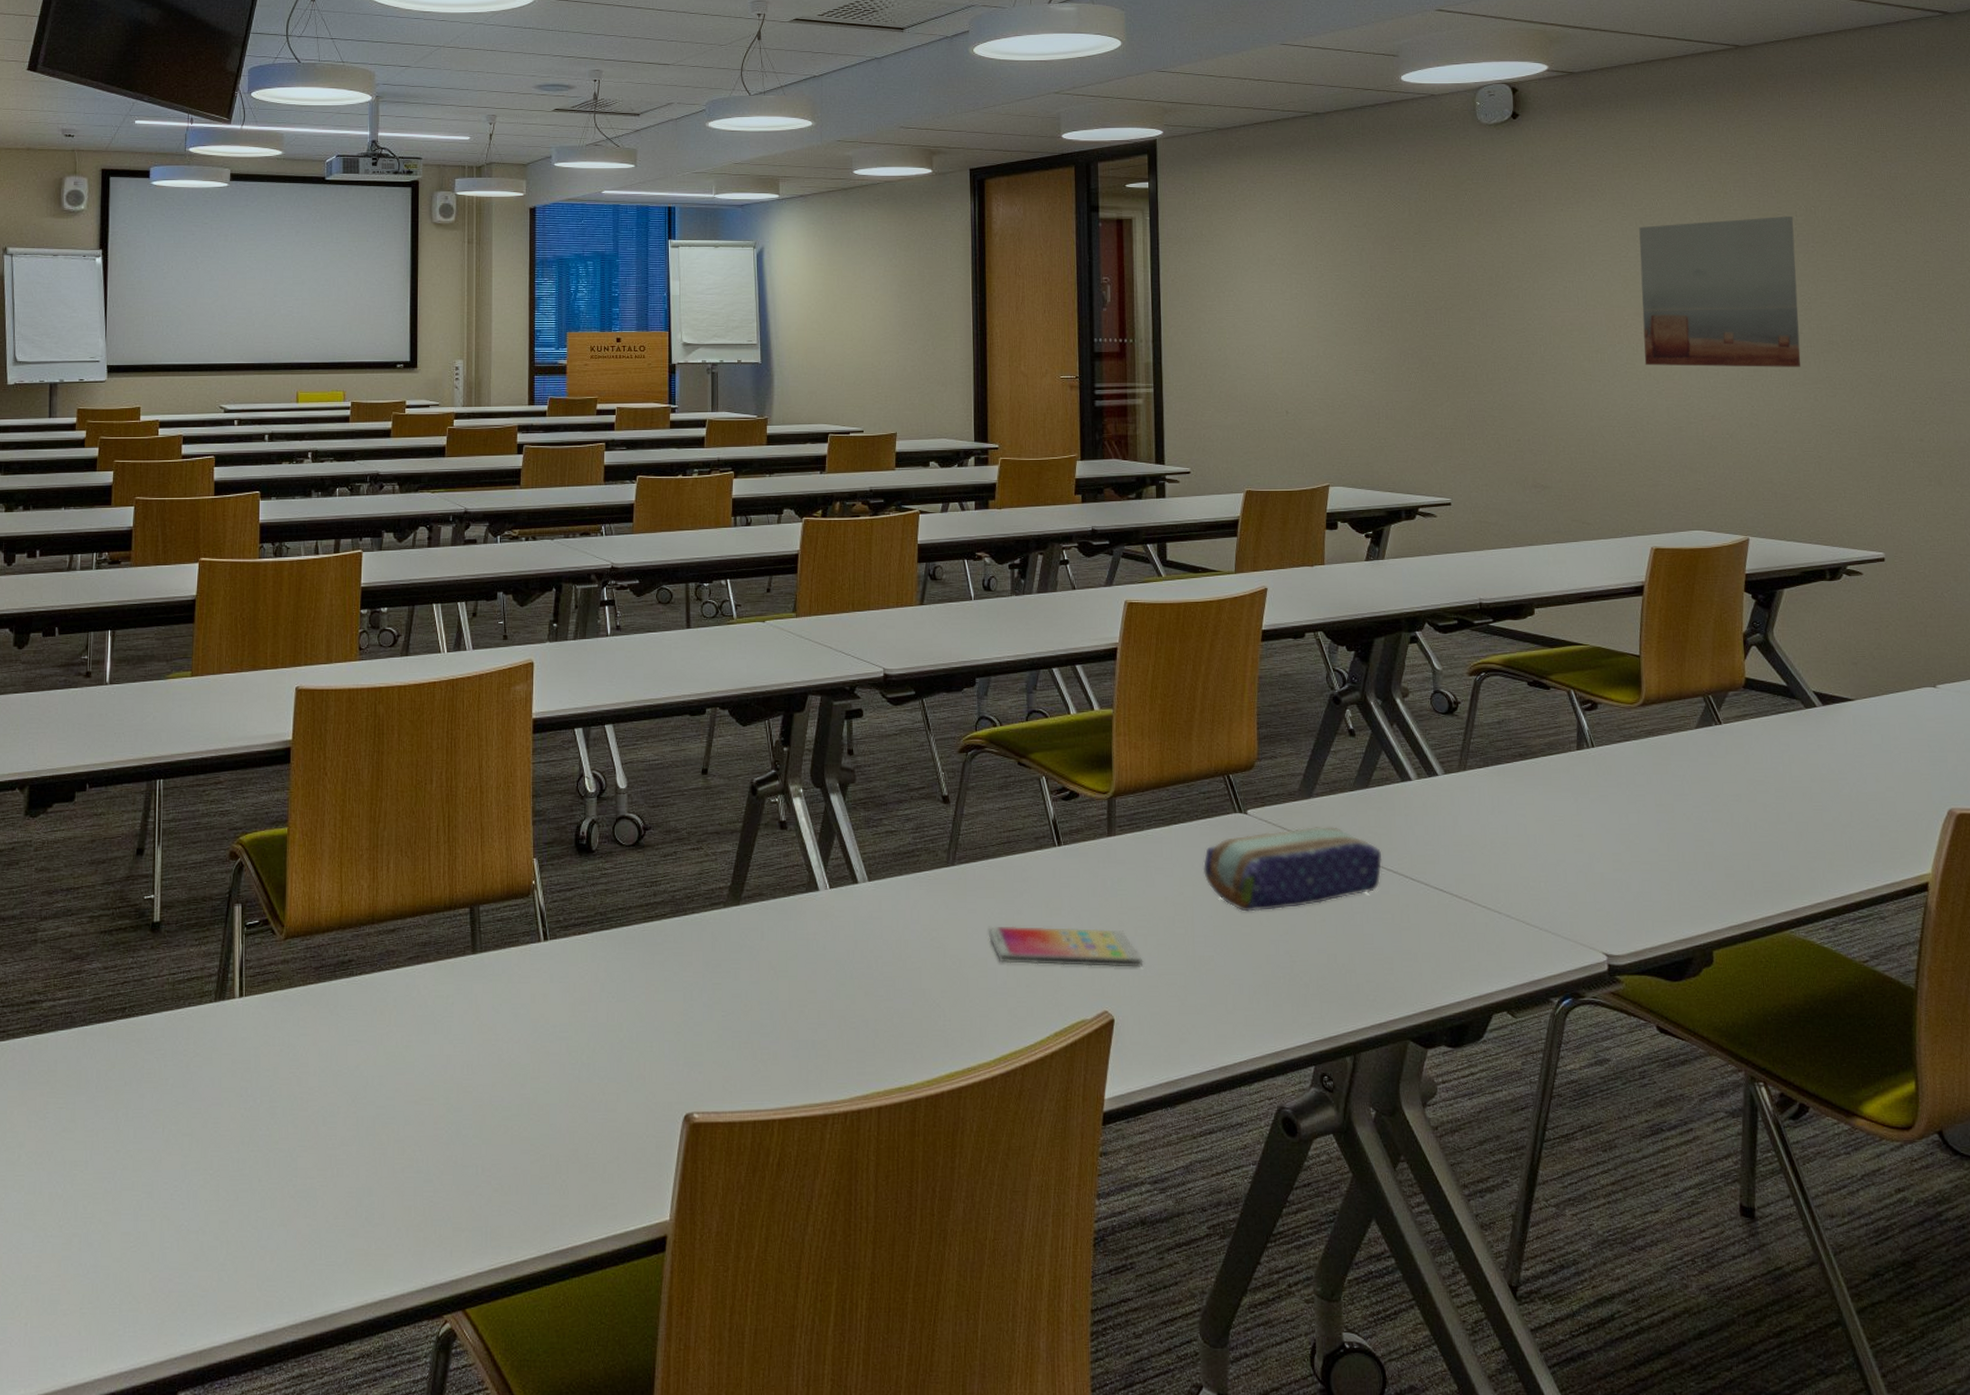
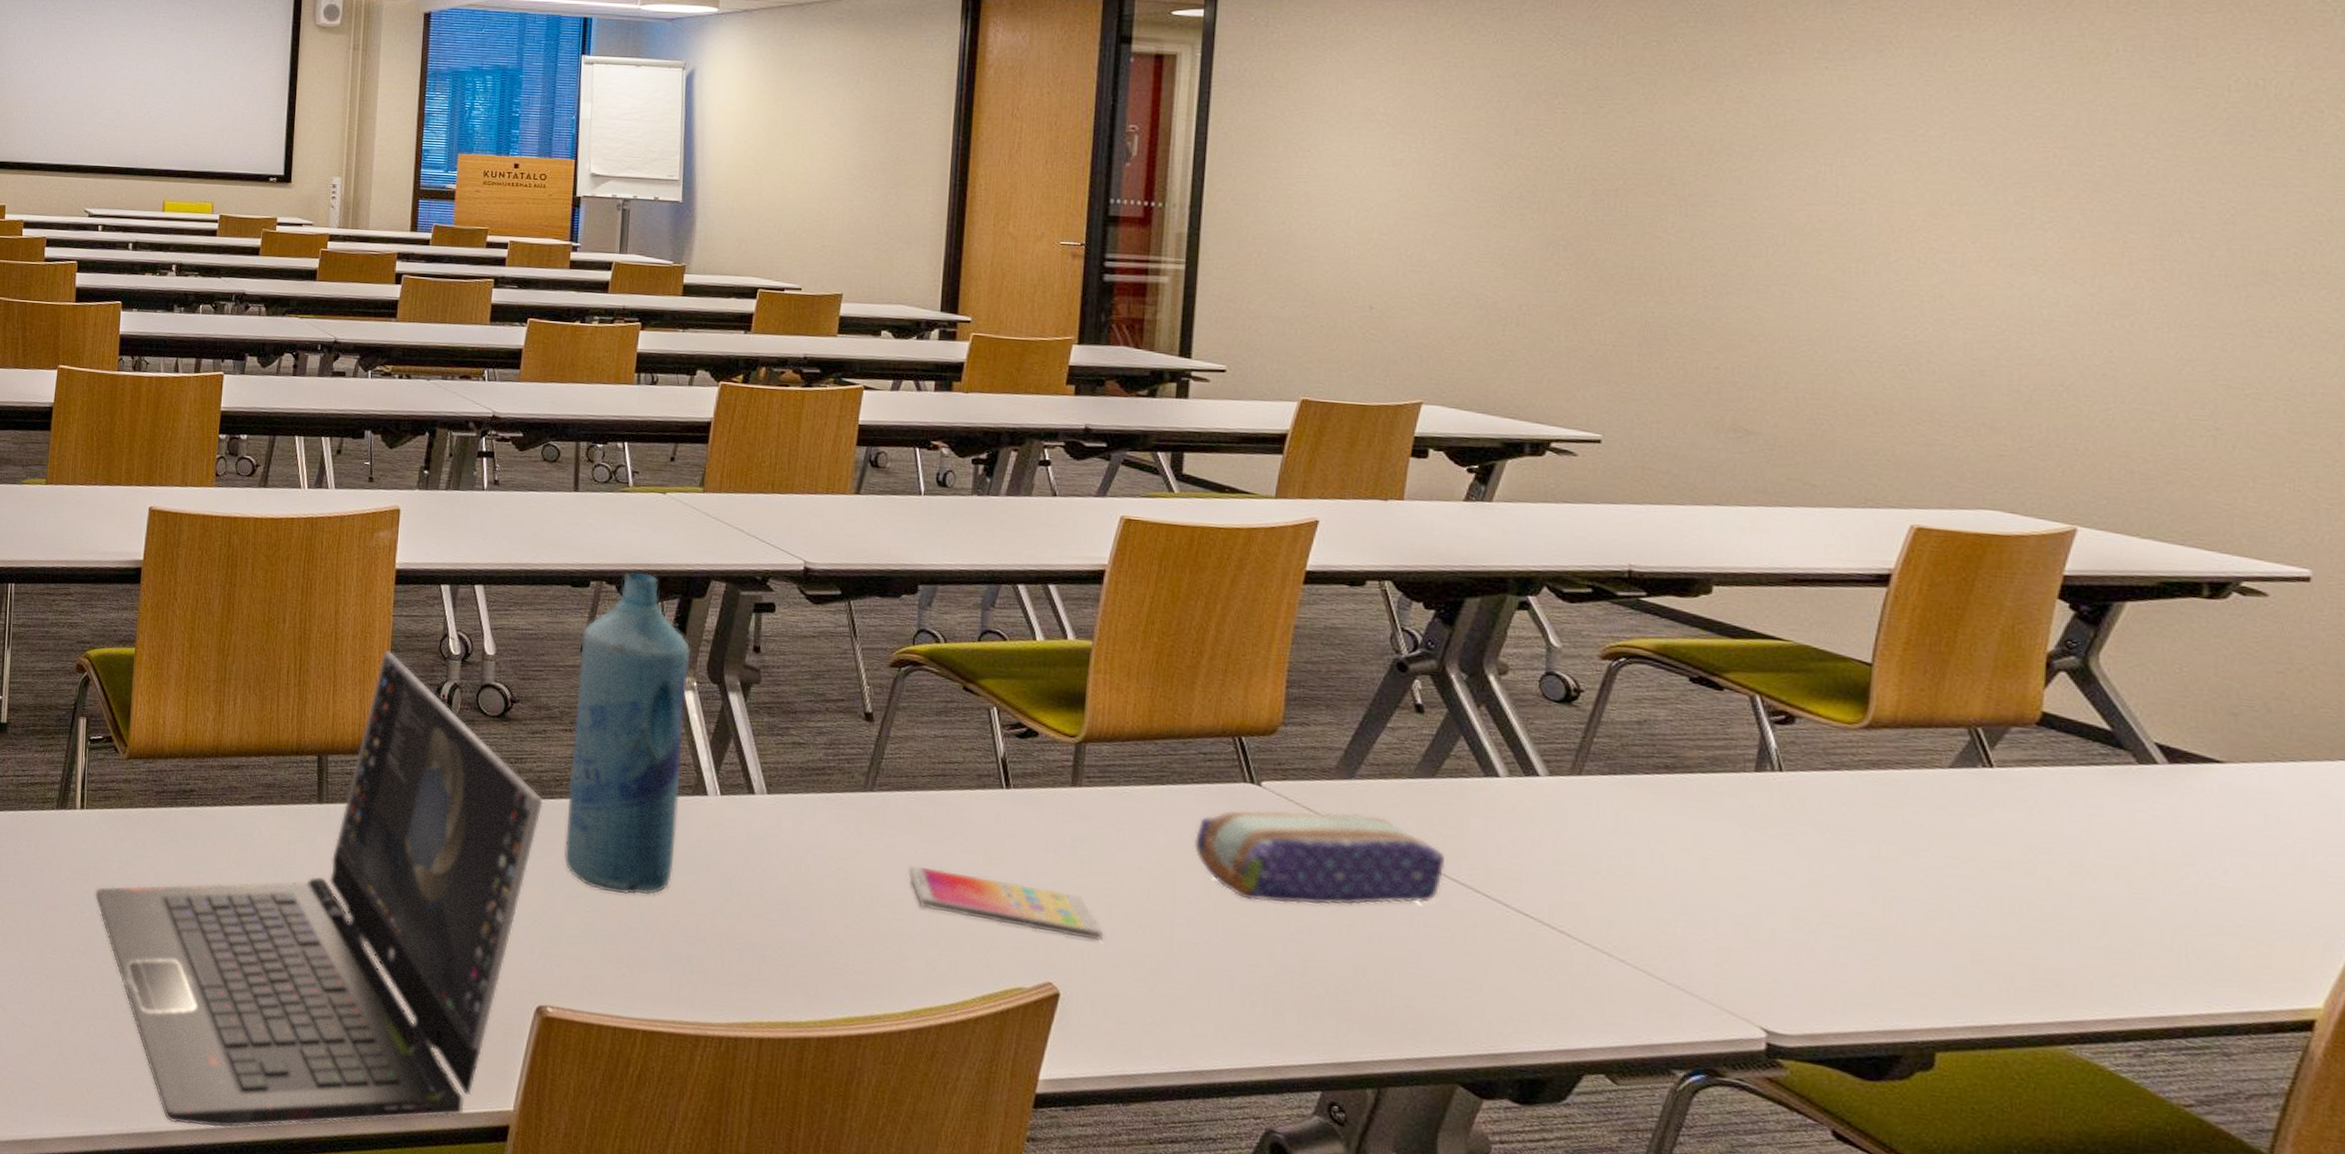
laptop computer: none [258,798,678,1302] -> present [95,651,544,1128]
bottle: none [699,695,796,995] -> present [564,571,691,895]
wall art: present [1639,215,1801,367] -> none [1935,90,2224,303]

